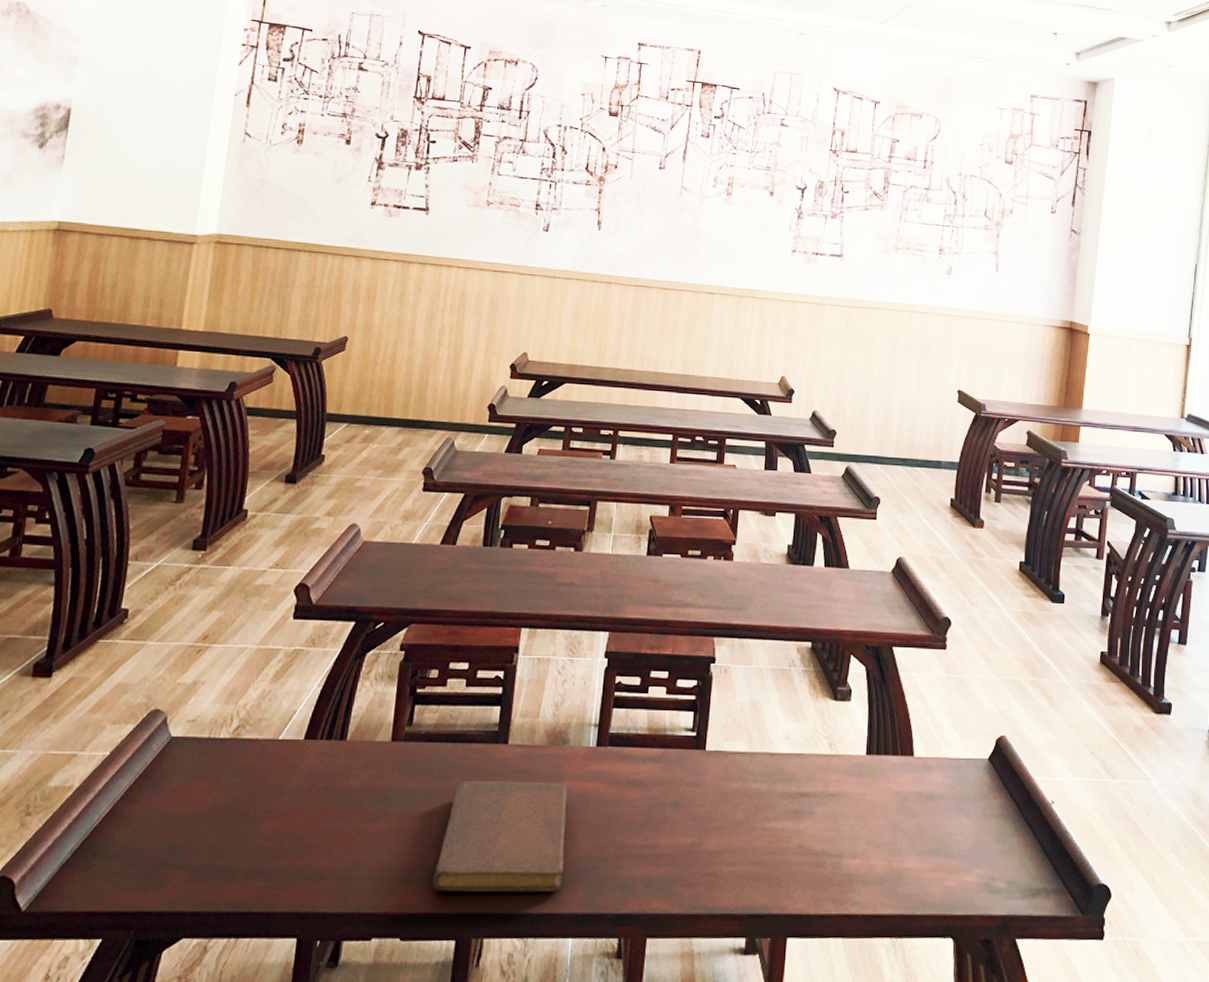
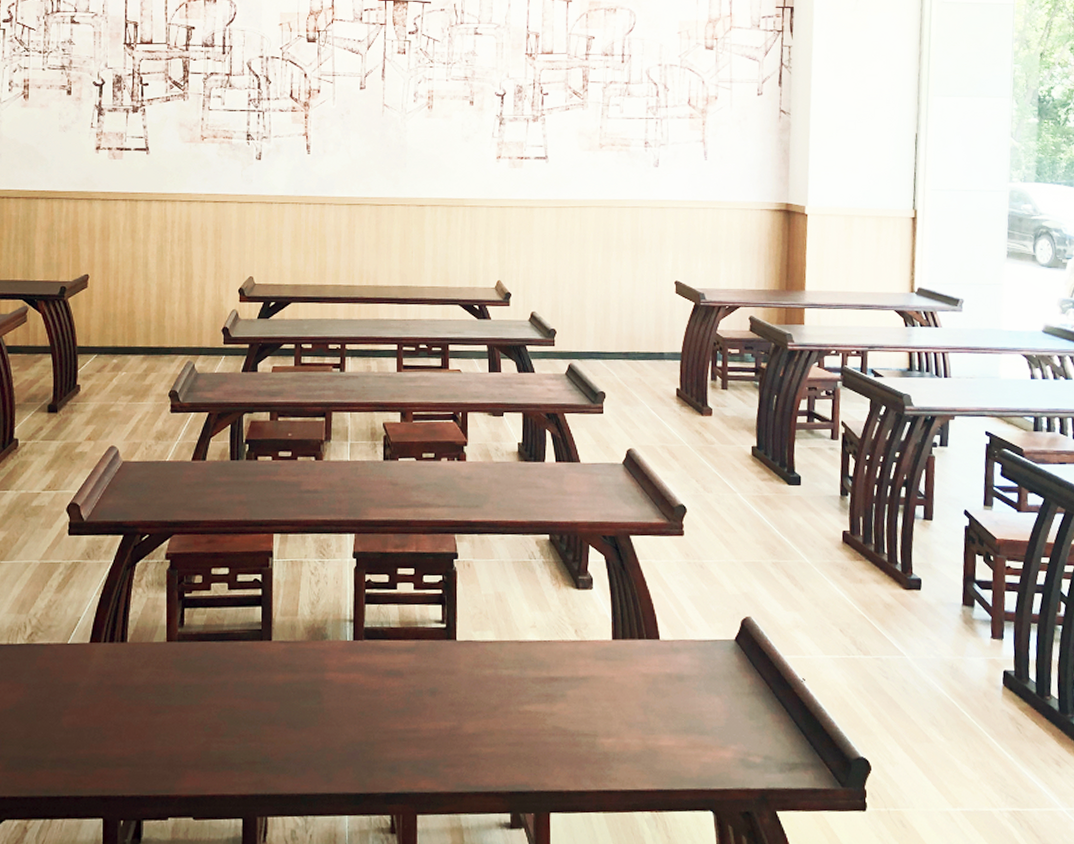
notebook: present [432,780,568,893] -> none [216,674,334,776]

